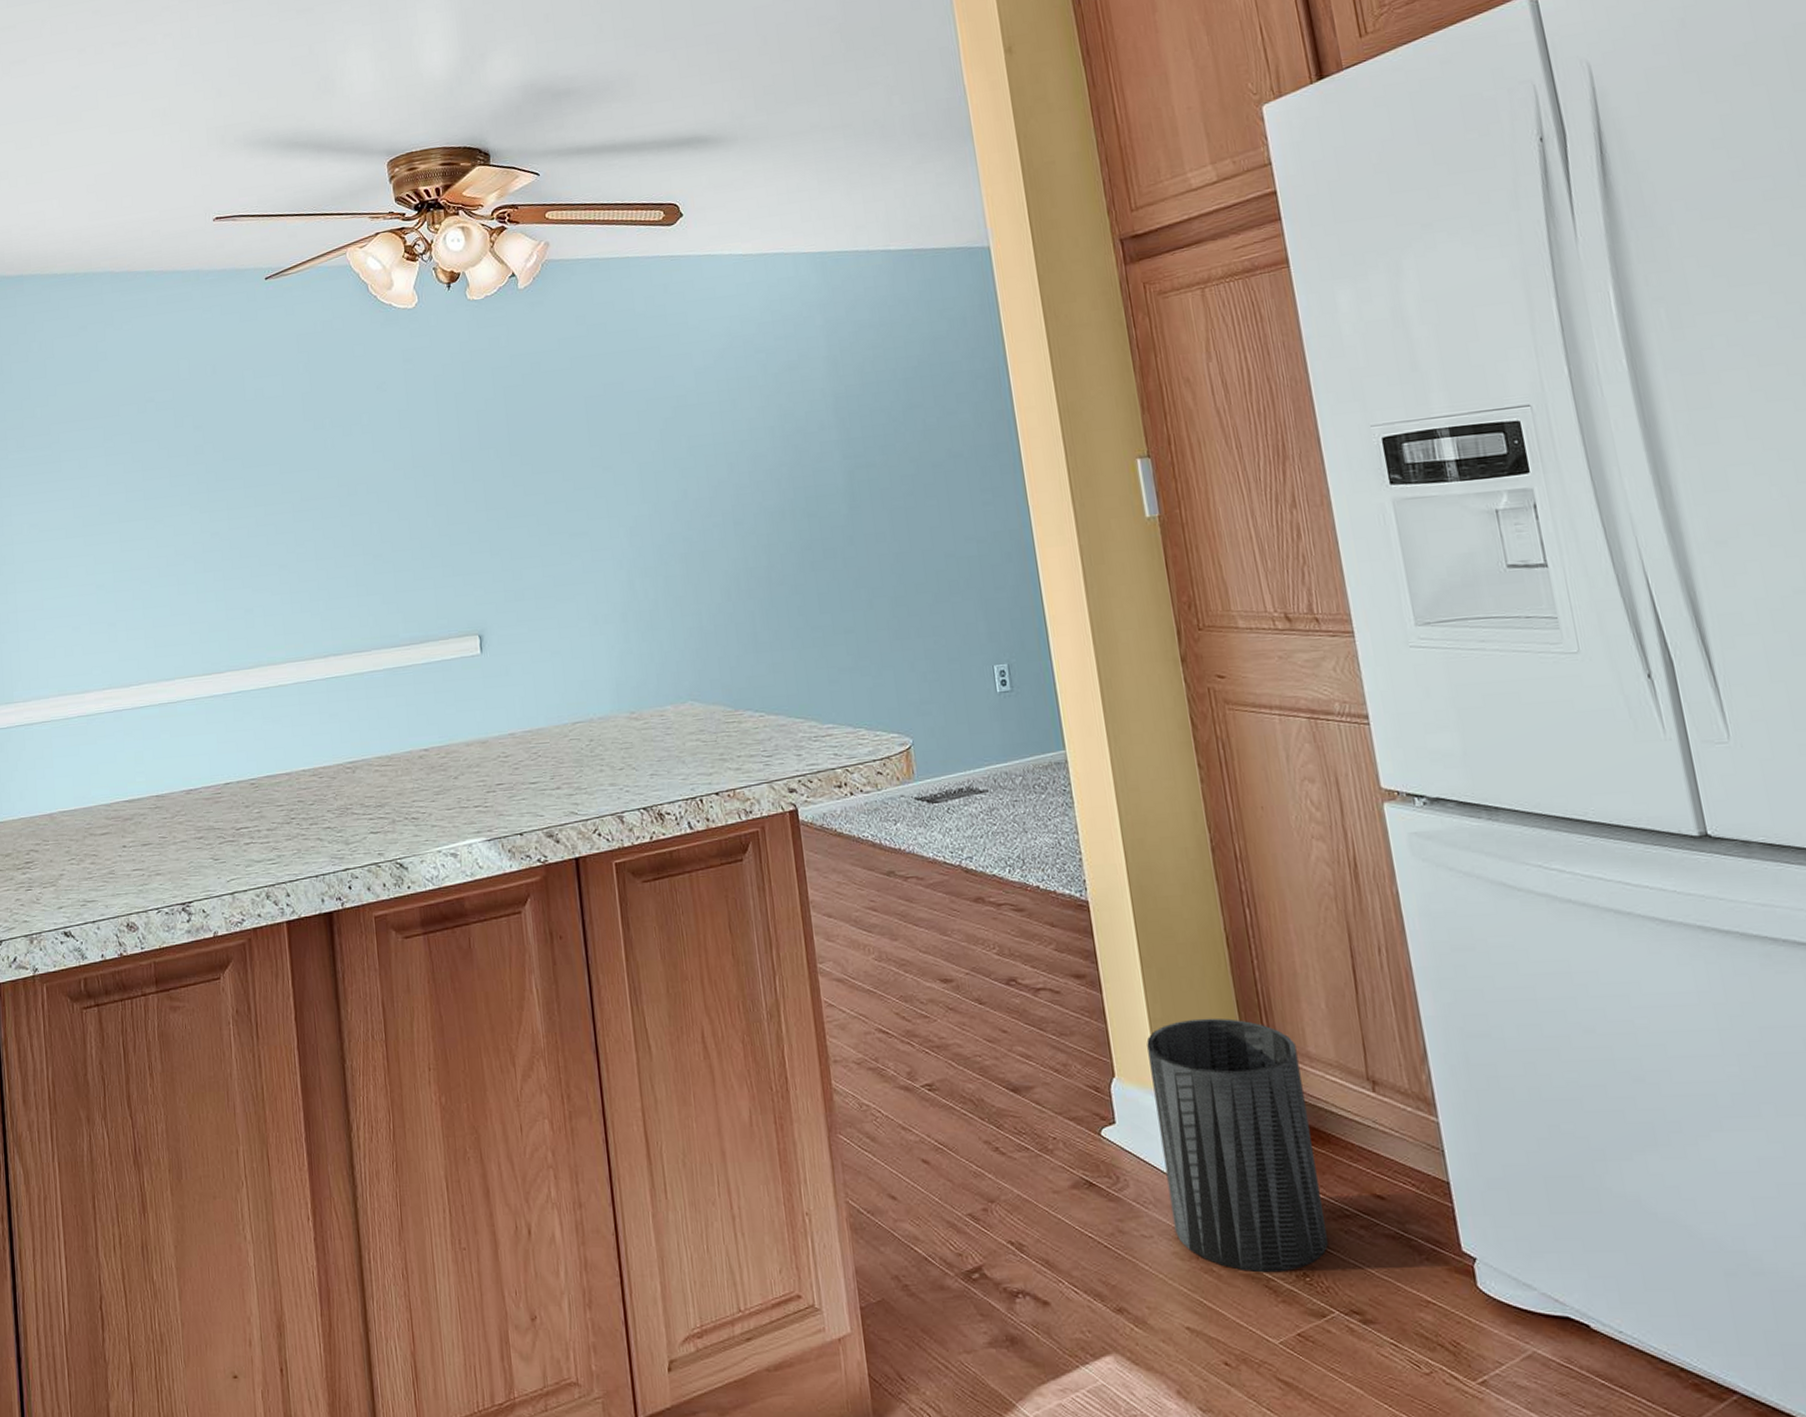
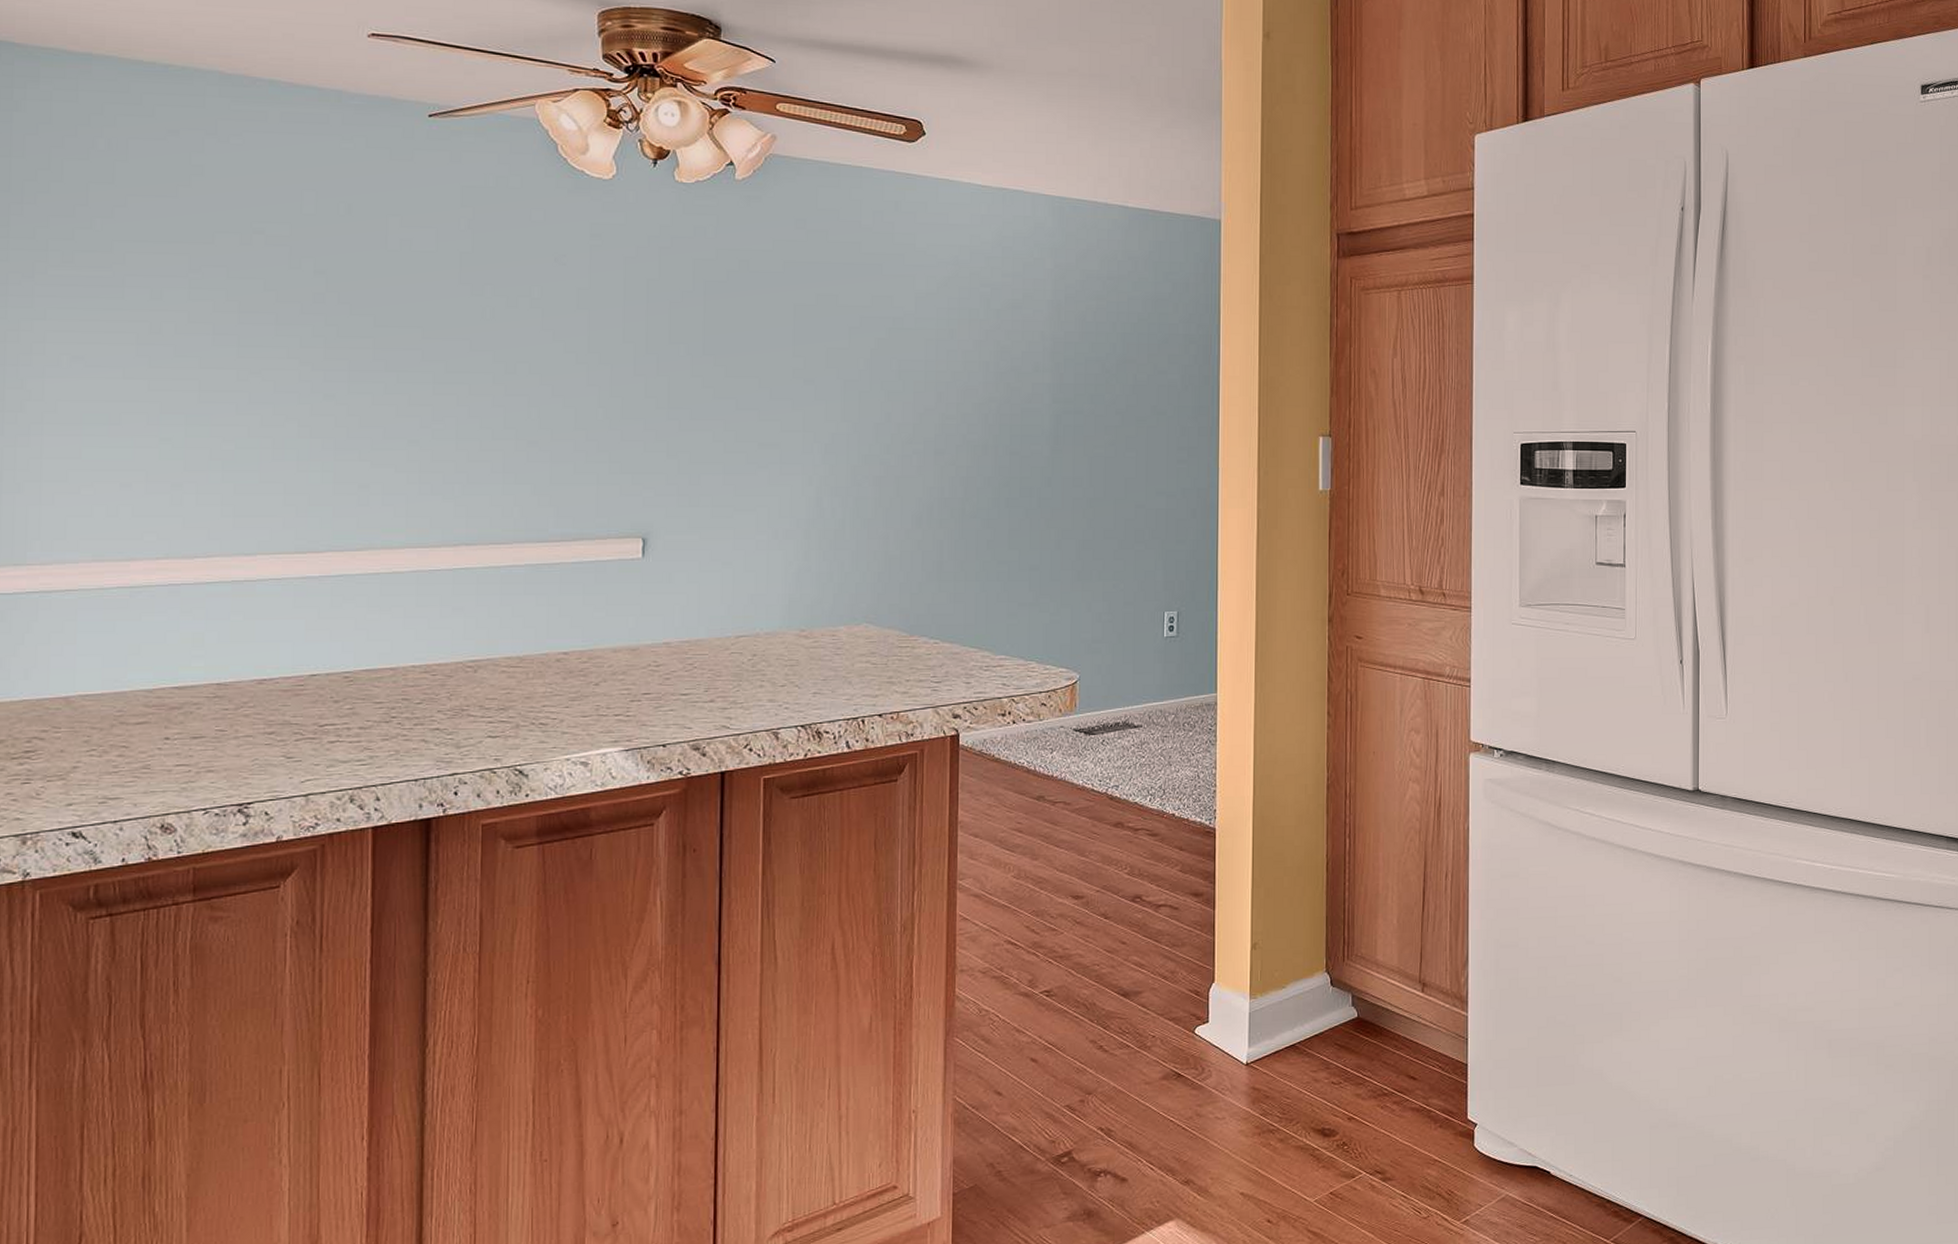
trash can: present [1146,1018,1329,1273] -> none [1244,931,1368,1144]

